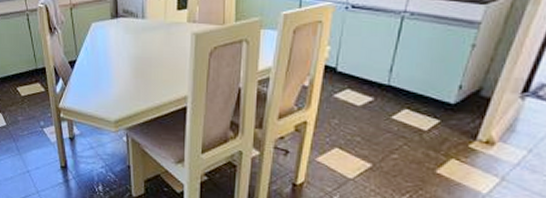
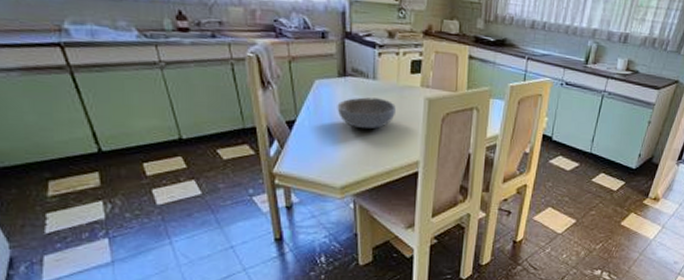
bowl: none [110,36,163,66] -> present [337,97,396,130]

